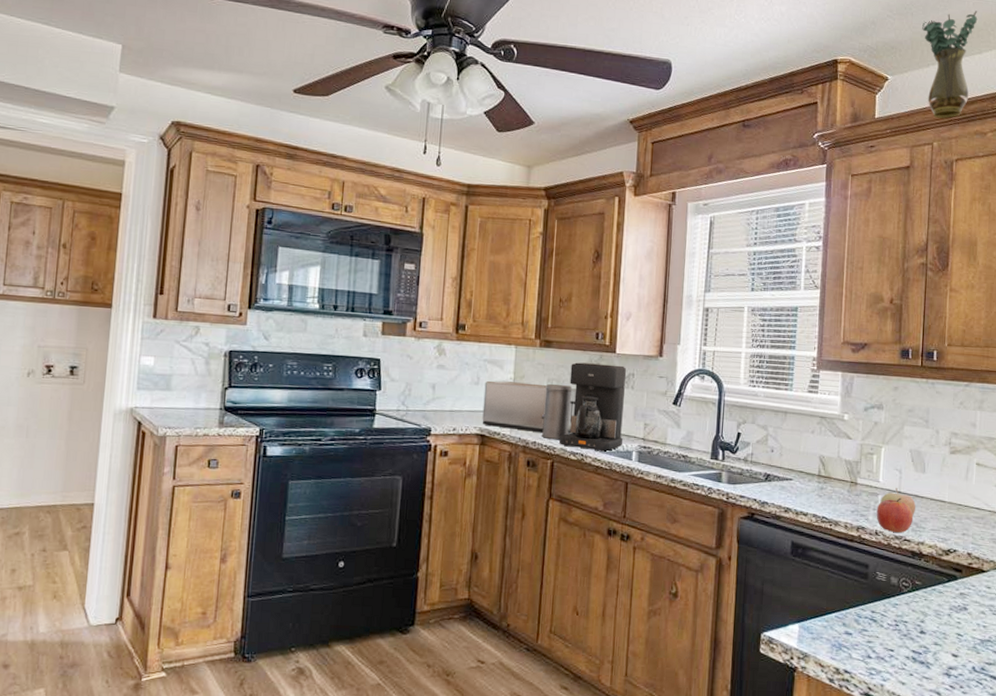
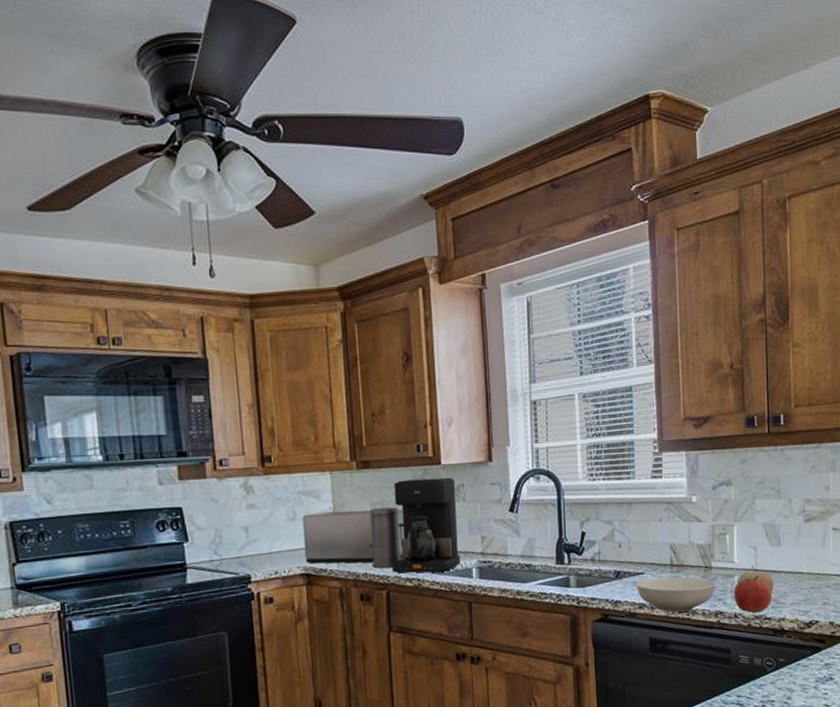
bowl: none [783,485,860,522] -> present [635,577,716,612]
vase: present [922,11,978,119] -> none [740,17,801,151]

